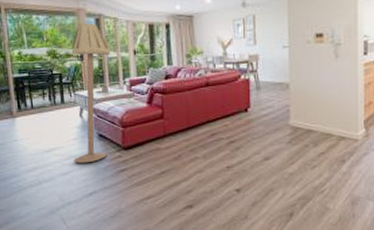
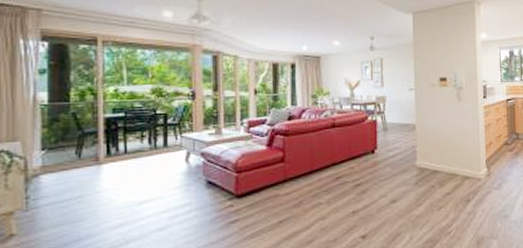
floor lamp: present [71,22,111,163] -> none [173,58,228,216]

